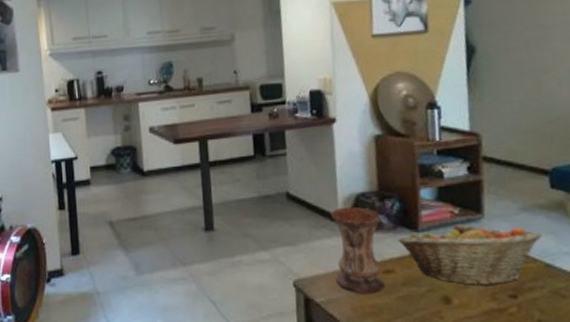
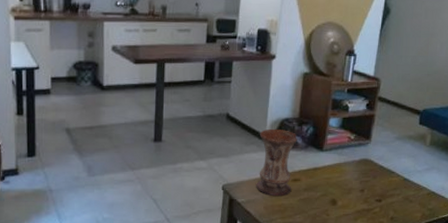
fruit basket: present [397,222,543,286] -> none [307,145,407,193]

